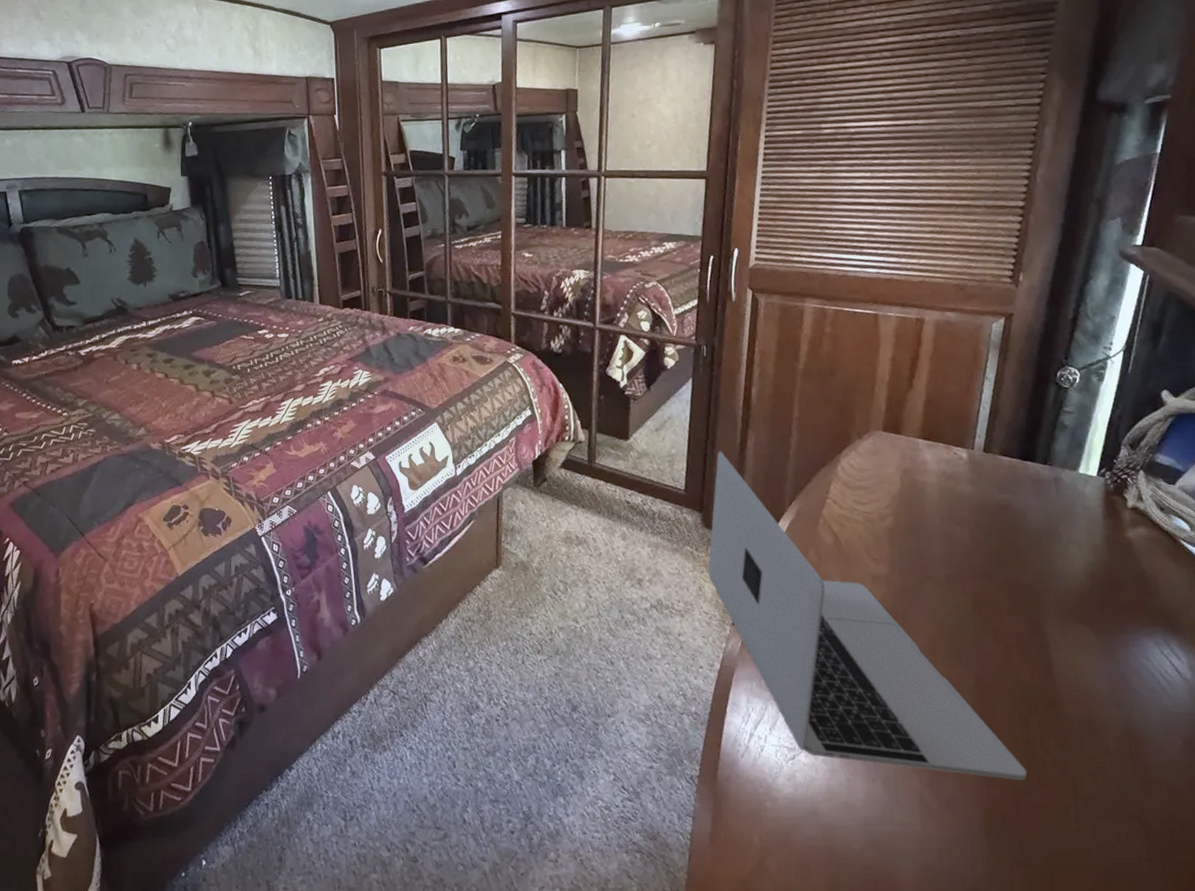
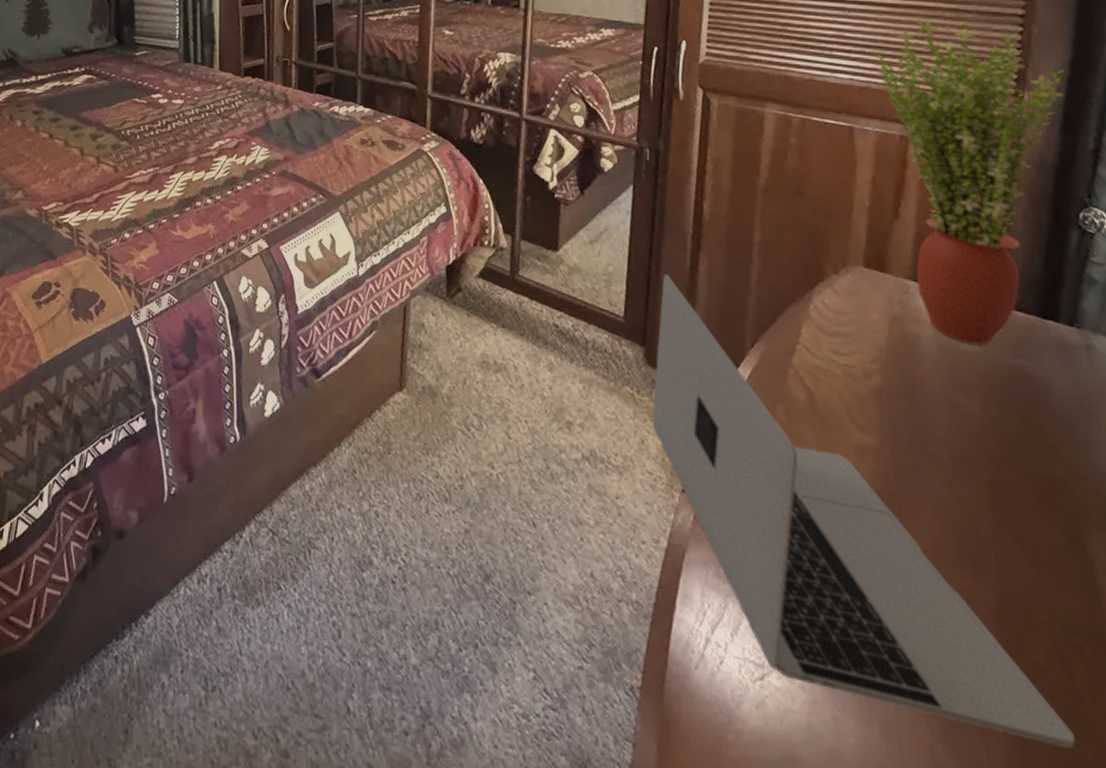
potted plant: none [895,215,1053,486] -> present [871,19,1064,345]

